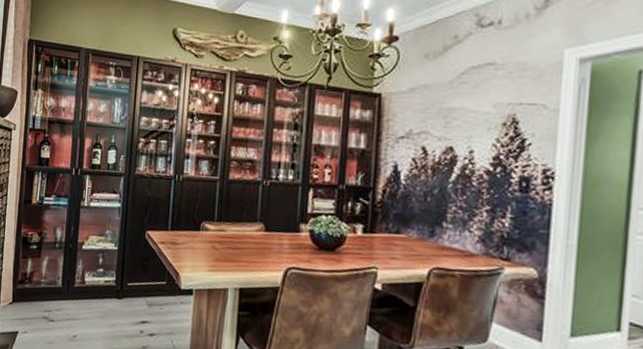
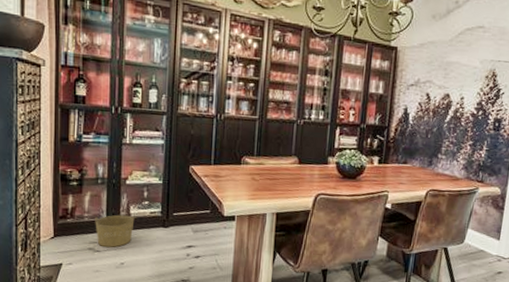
basket: none [51,282,89,318] -> present [95,214,135,248]

